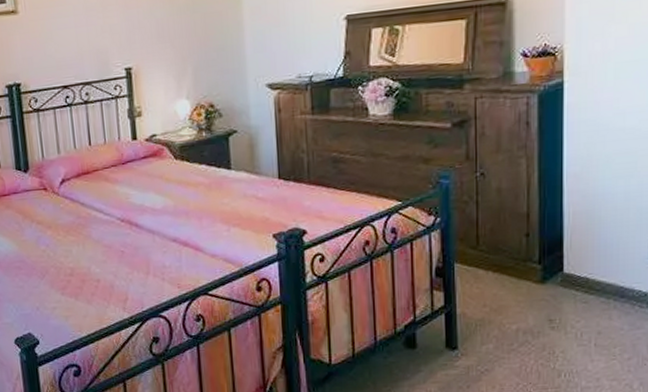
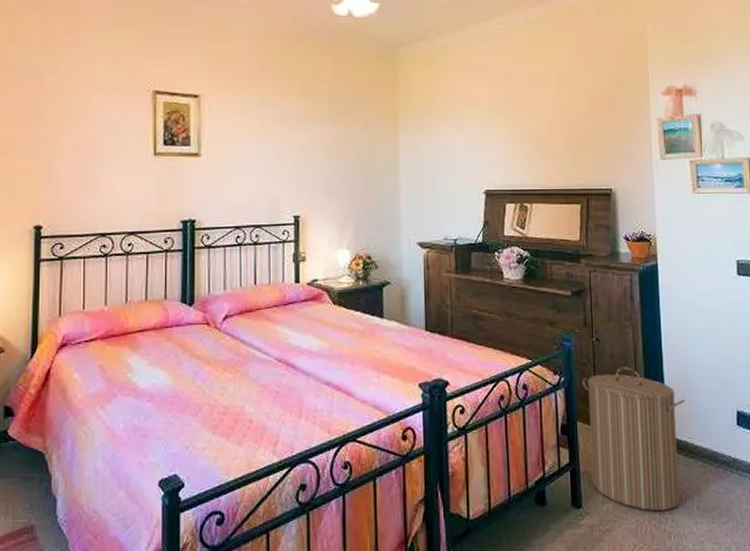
laundry hamper: none [461,201,589,350] -> present [581,367,685,512]

